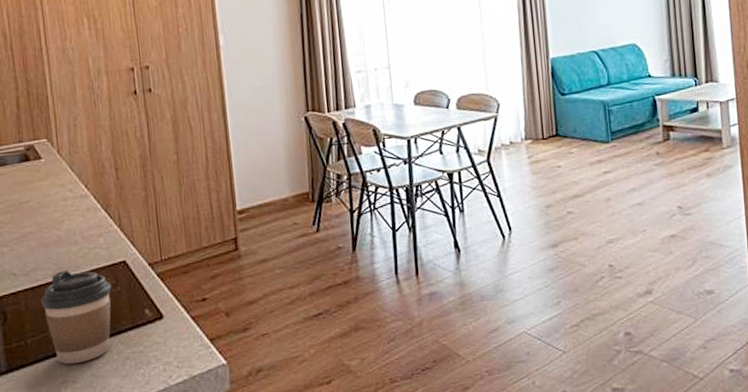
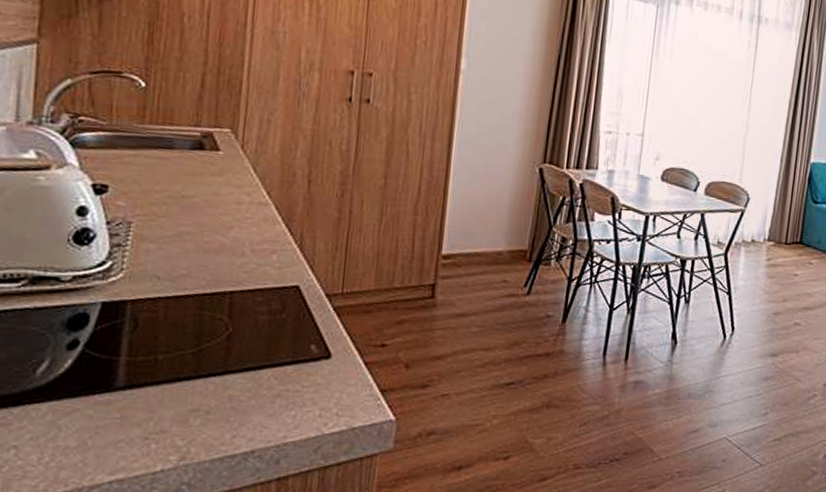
coffee cup: present [41,269,112,365] -> none [184,283,276,392]

